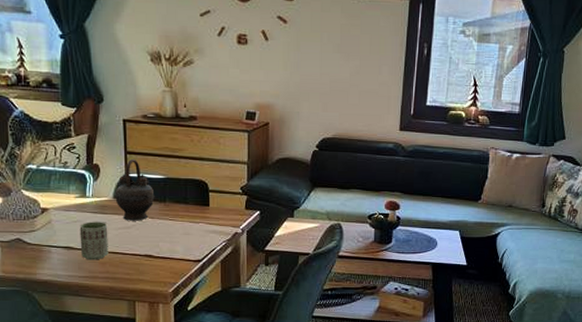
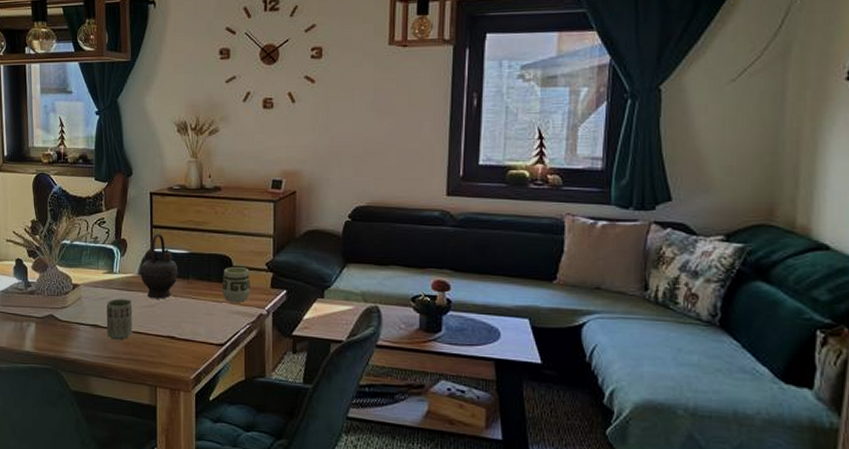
cup: none [198,191,227,222] -> present [221,267,251,302]

